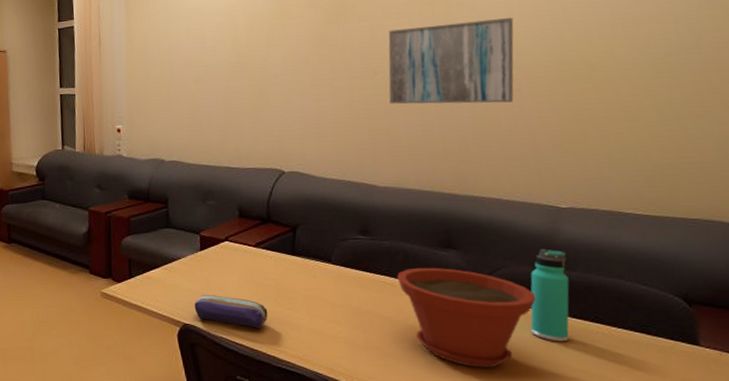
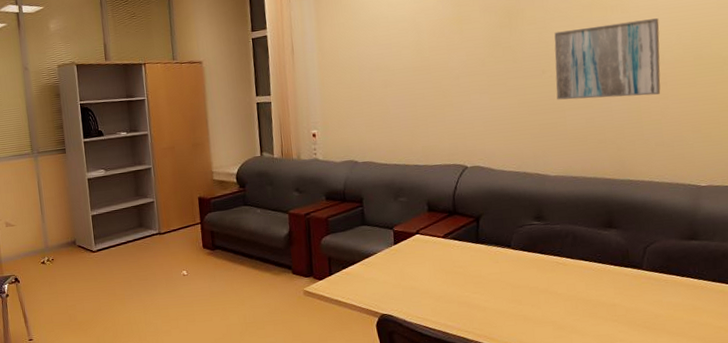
pencil case: present [194,294,268,329] -> none [390,285,457,314]
plant pot: present [397,267,536,368] -> none [567,245,683,332]
thermos bottle: present [530,248,570,342] -> none [678,223,710,304]

